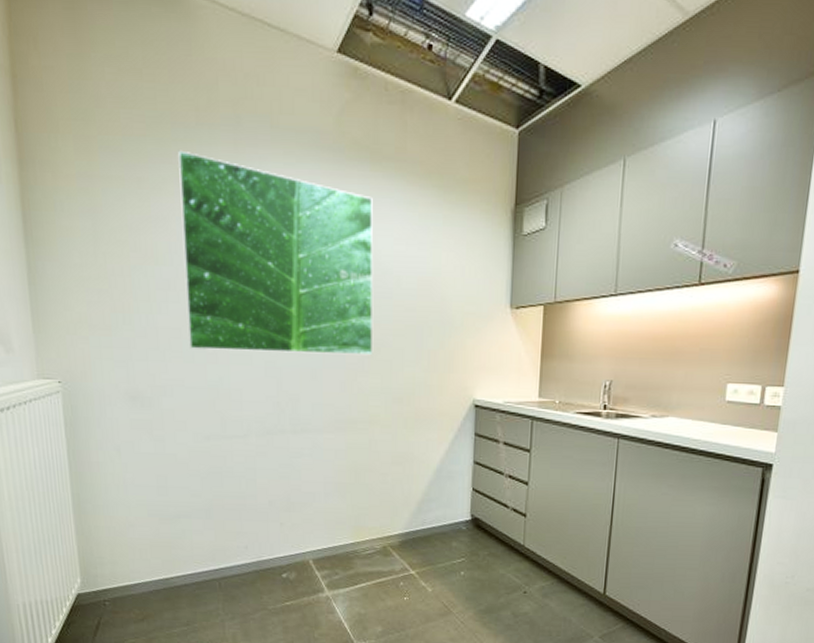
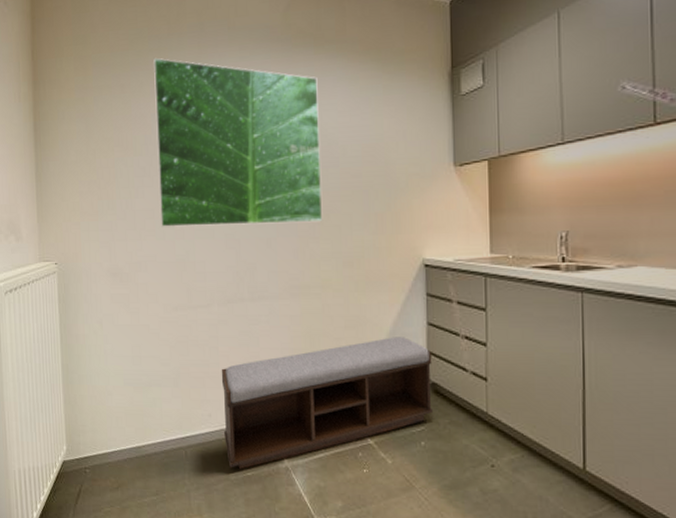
bench: none [259,474,477,600] -> present [221,337,434,470]

